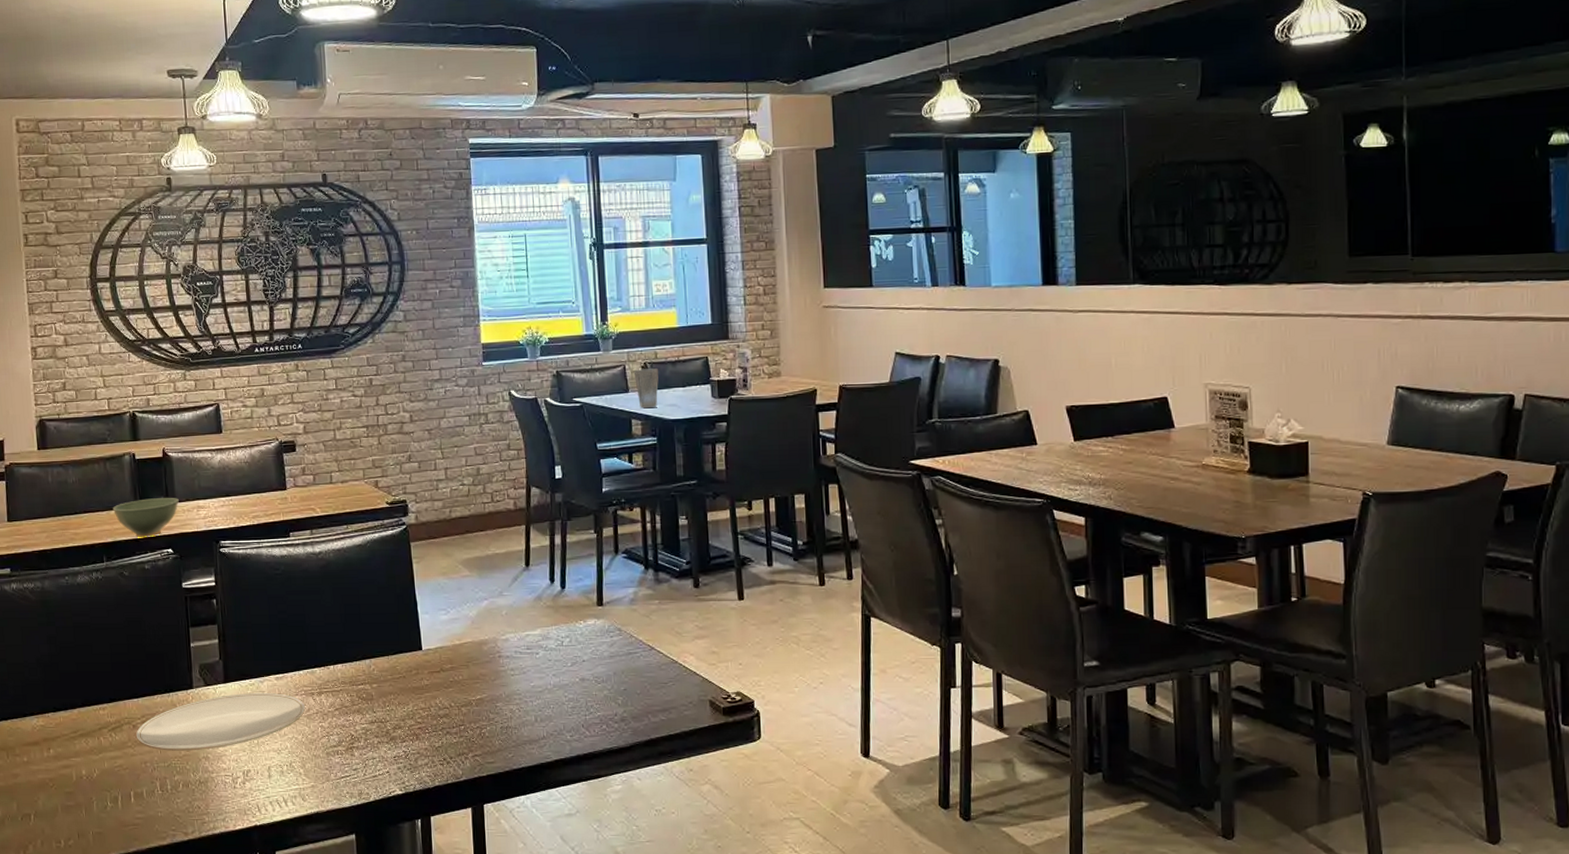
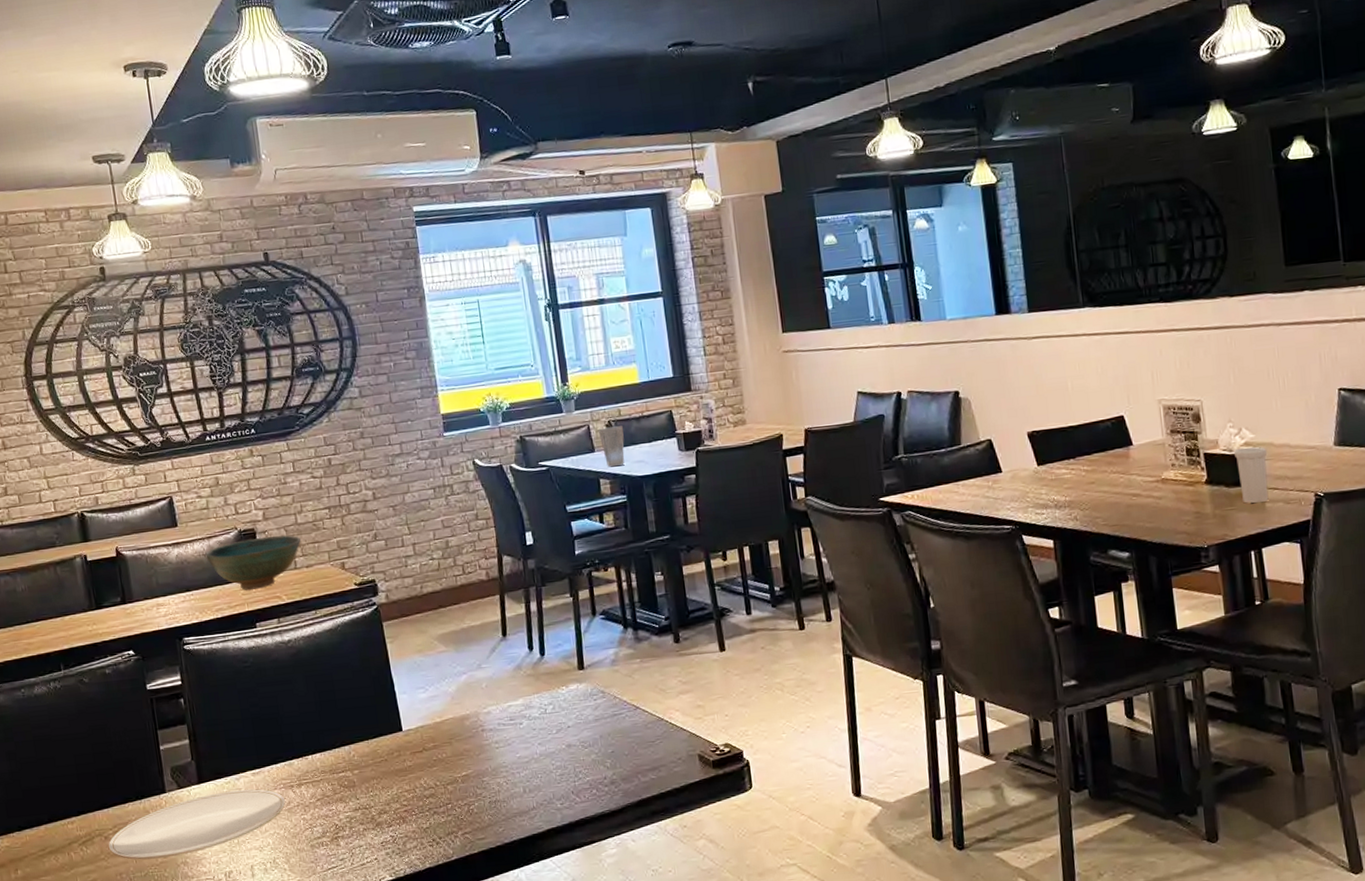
bowl: present [112,498,179,537] -> none [66,597,137,642]
bowl: none [246,449,339,500] -> present [205,535,301,590]
cup: none [1279,439,1316,497] -> present [1233,447,1269,503]

